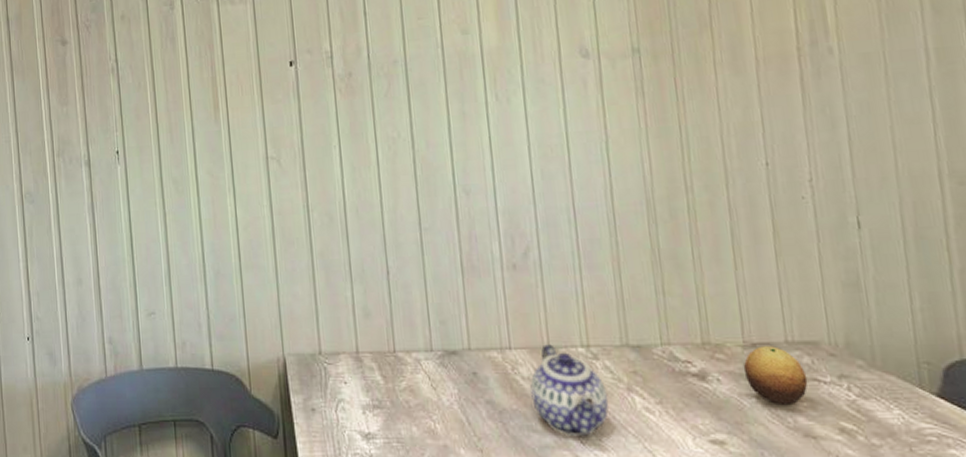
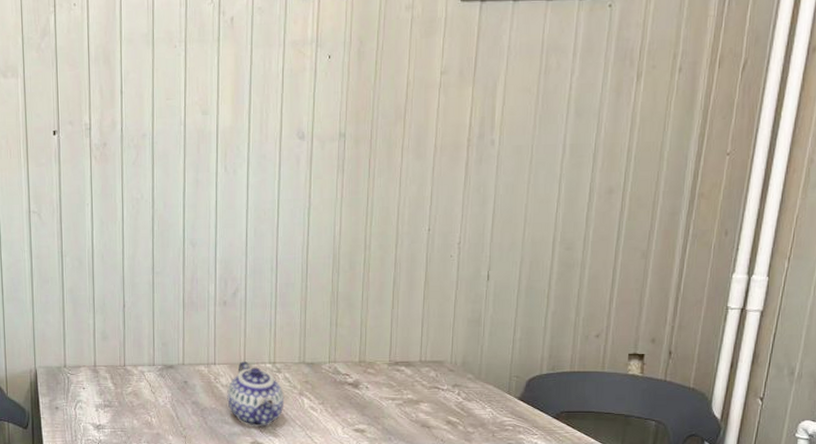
fruit: present [743,346,808,406] -> none [386,364,431,406]

